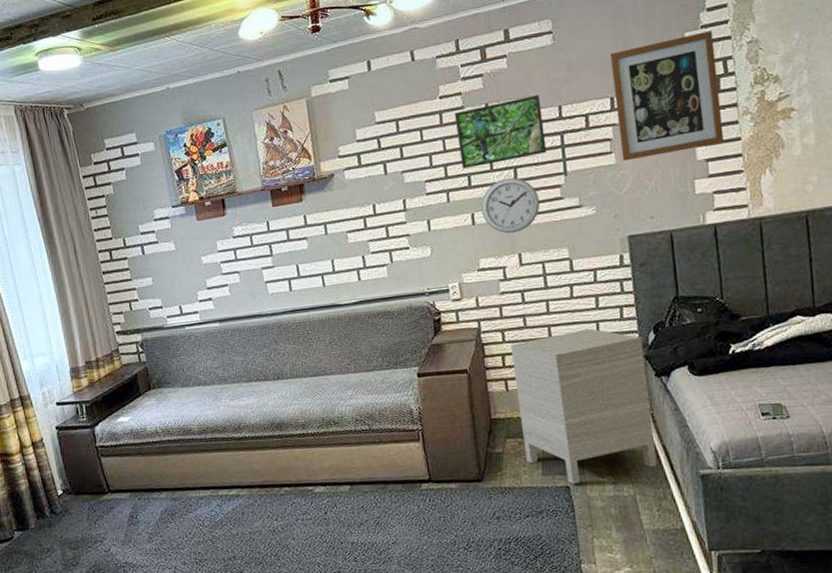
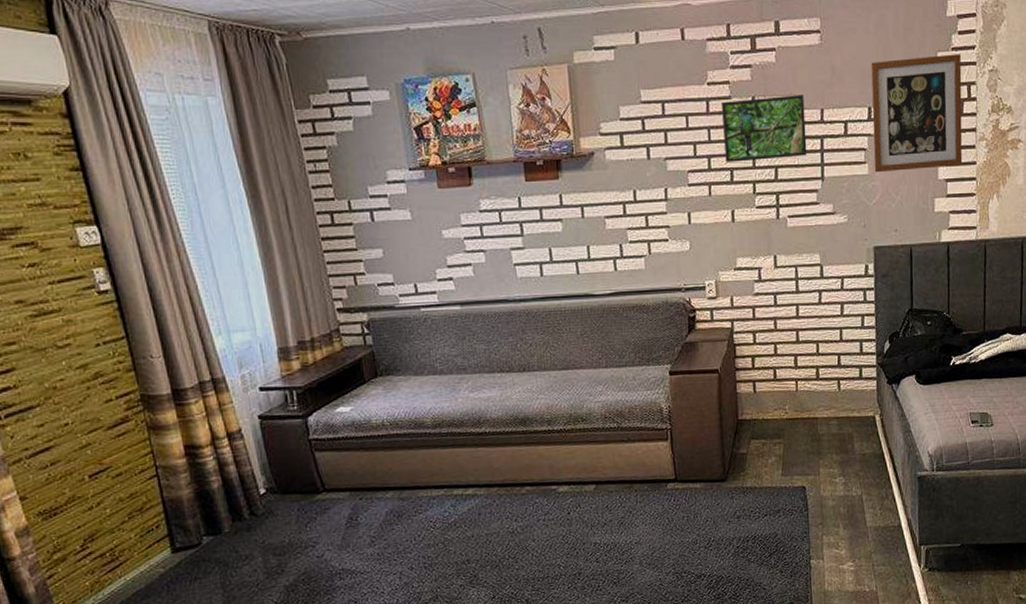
wall clock: present [481,177,540,234] -> none [741,177,798,235]
nightstand: present [511,328,657,484] -> none [761,334,883,484]

